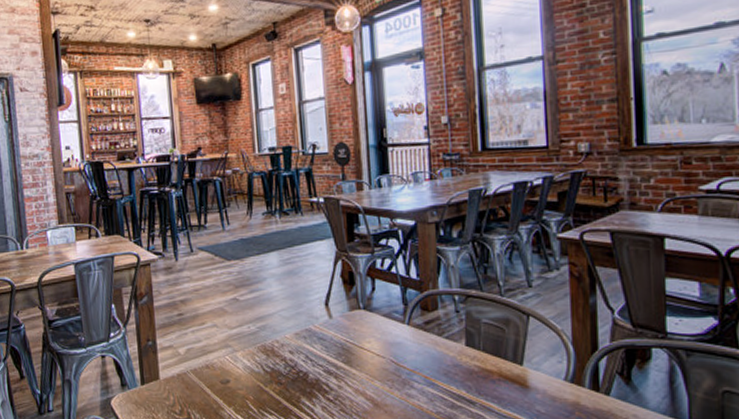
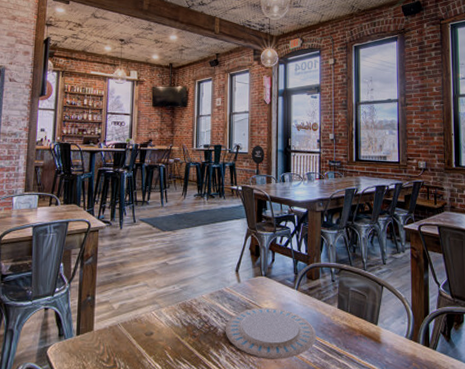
plate: none [317,347,439,409] -> present [225,307,317,359]

